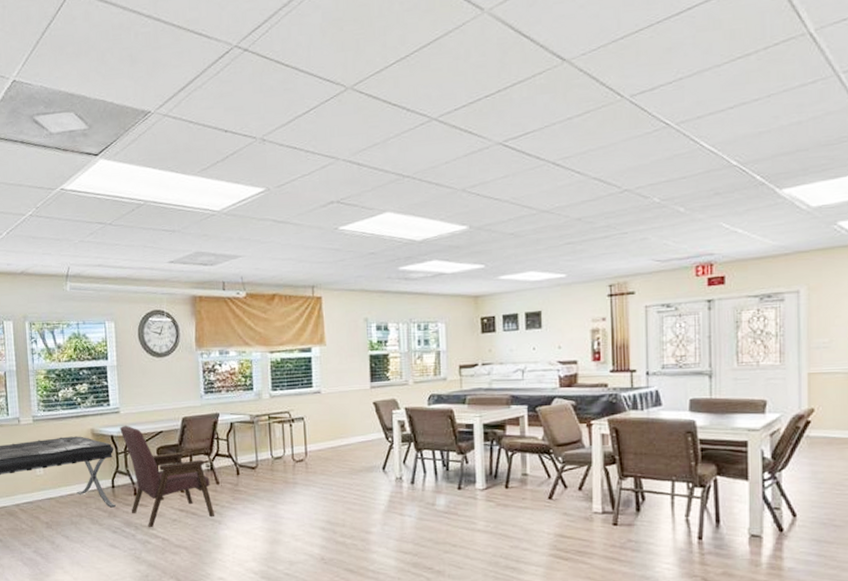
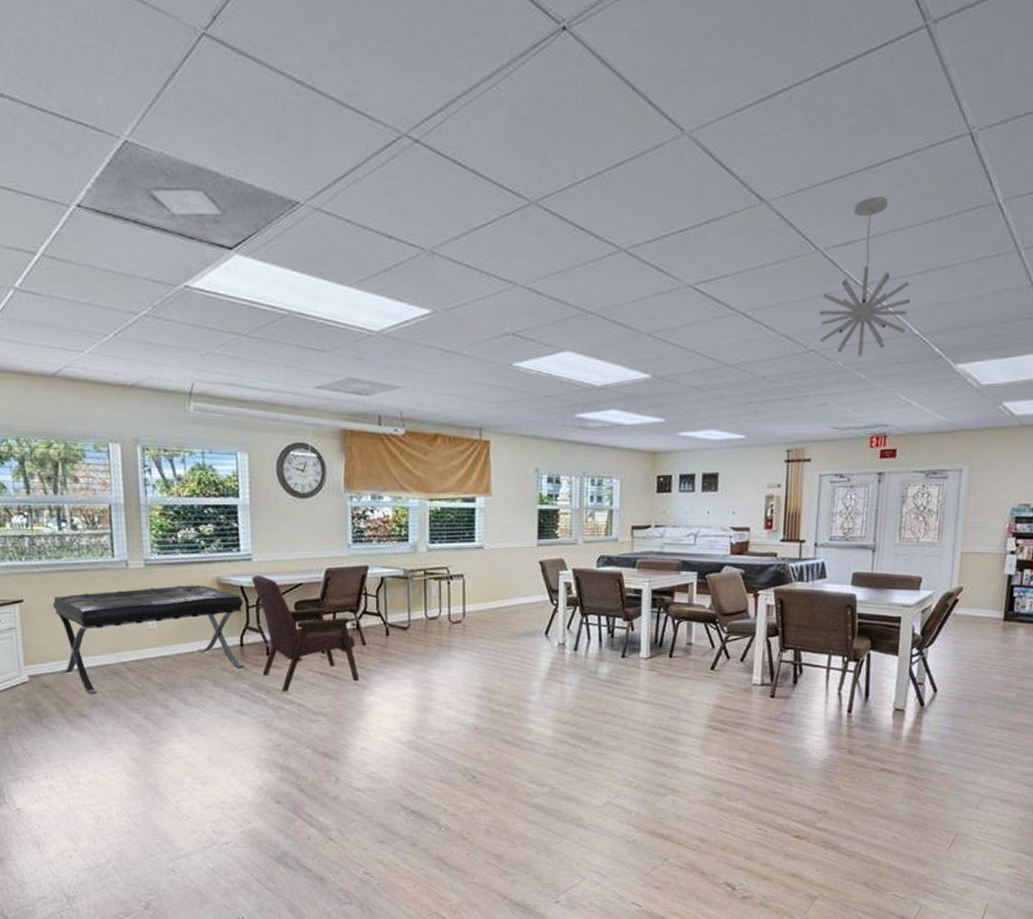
pendant light: none [631,42,725,191] -> present [819,197,910,356]

